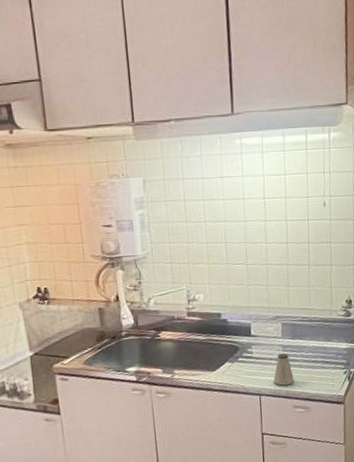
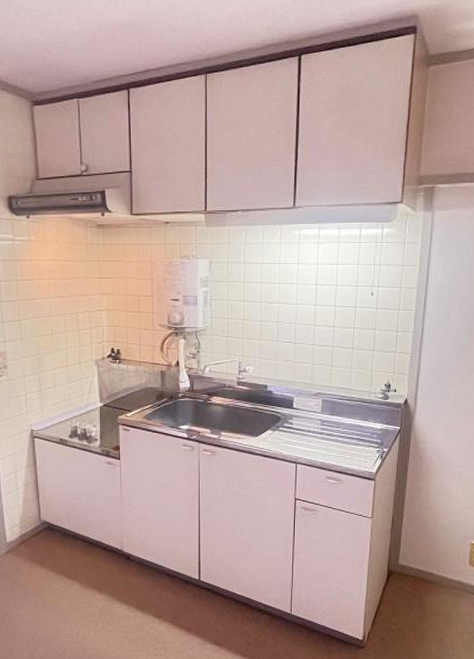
saltshaker: present [273,353,294,386] -> none [310,427,329,457]

